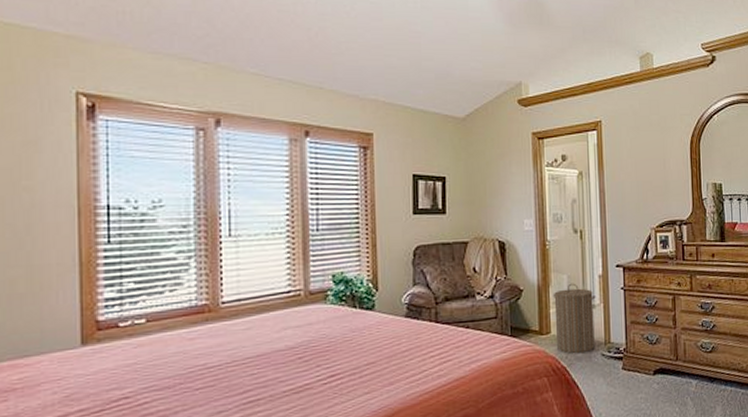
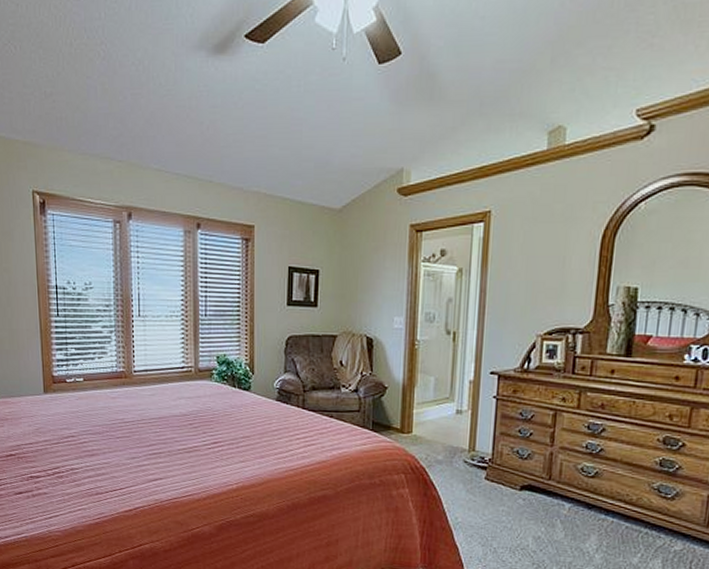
laundry hamper: present [552,283,596,354] -> none [417,386,464,457]

